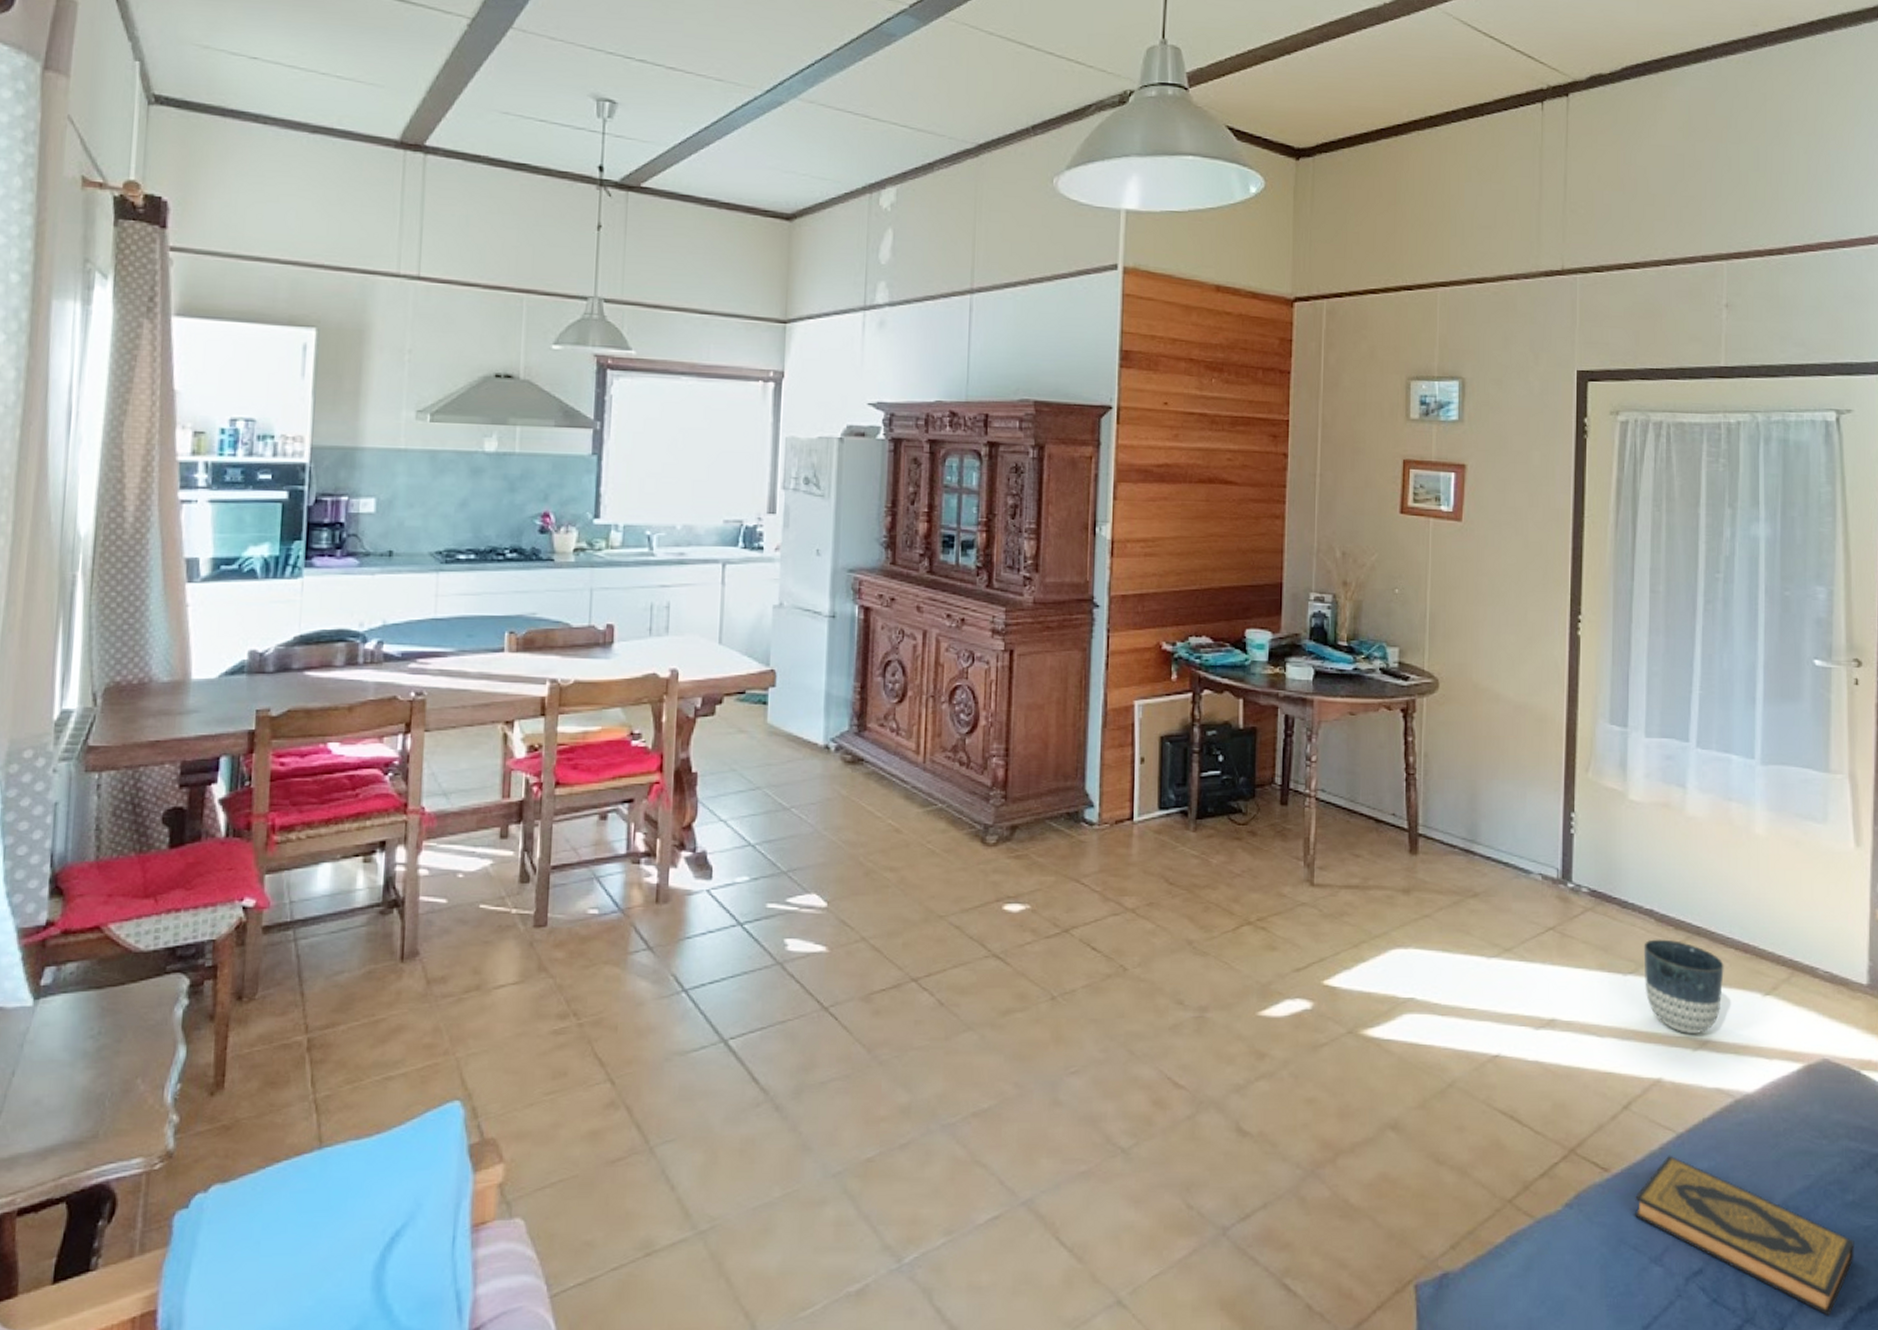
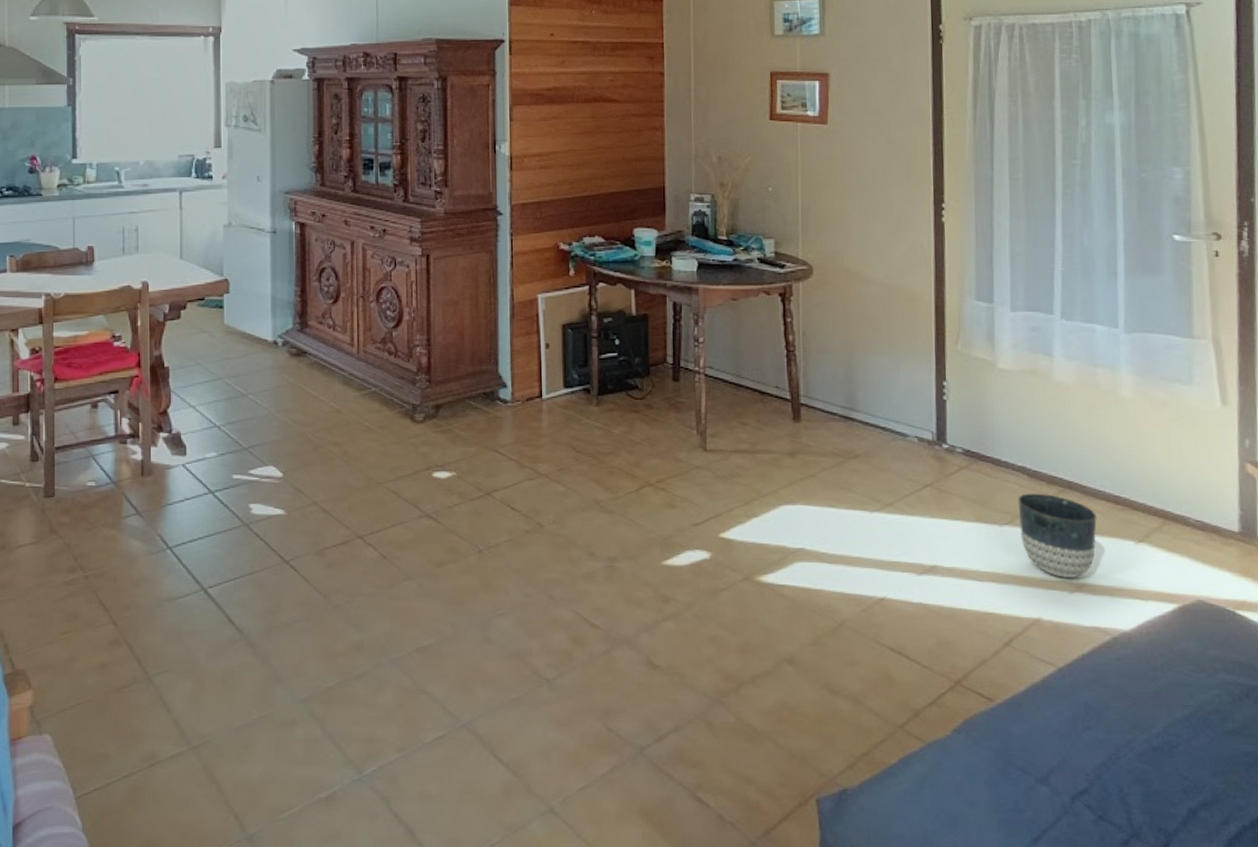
hardback book: present [1634,1155,1855,1316] -> none [1019,686,1236,833]

